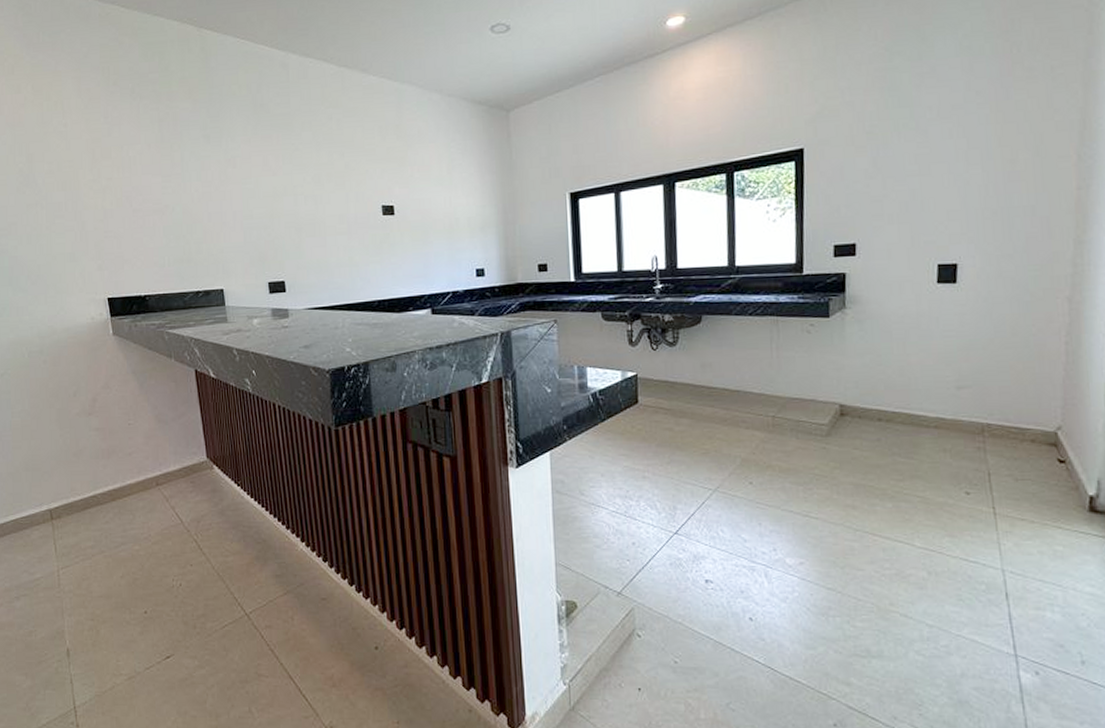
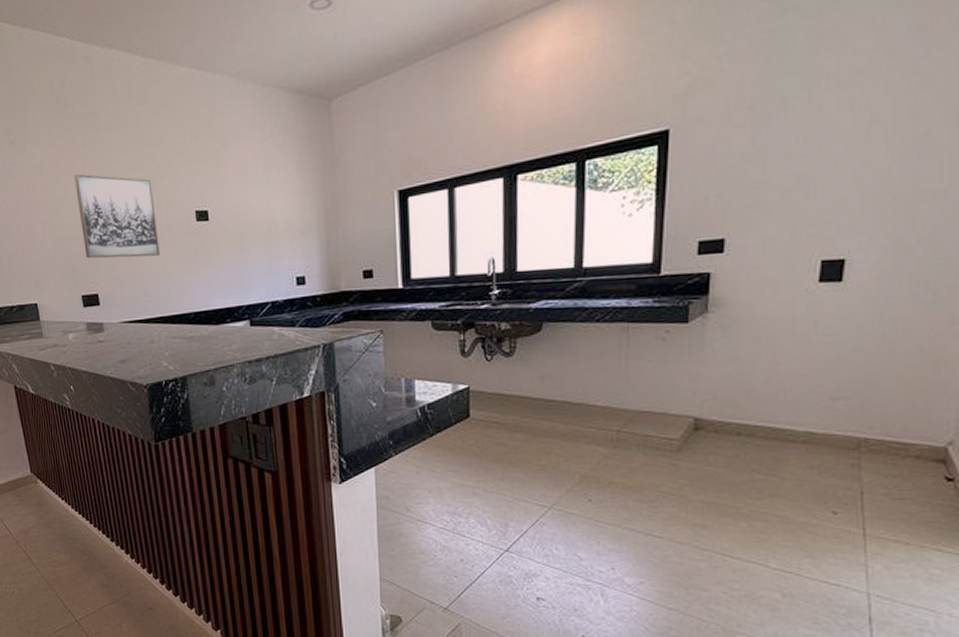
wall art: none [267,167,346,248] -> present [75,173,160,259]

